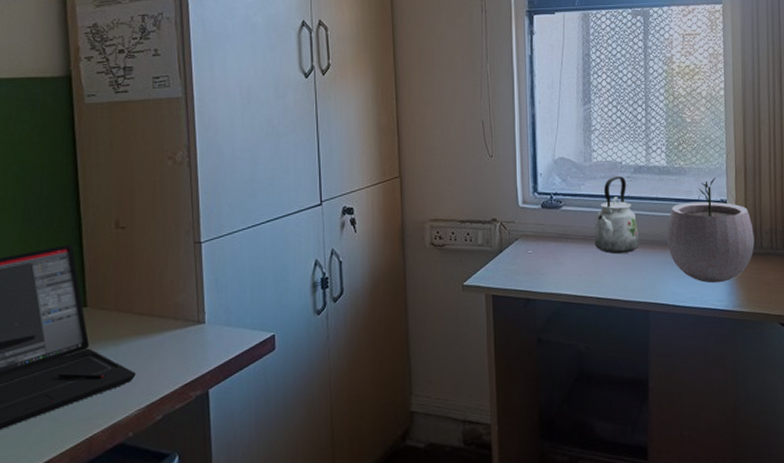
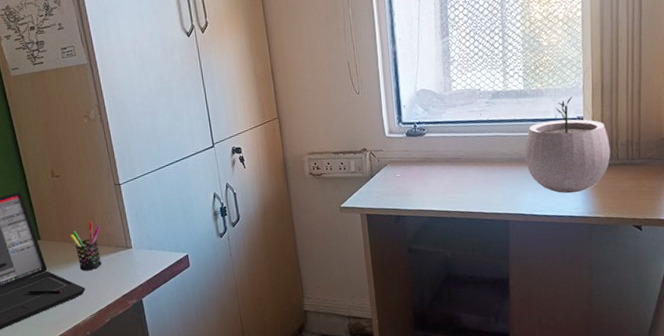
pen holder: none [126,287,168,350] -> present [69,222,102,271]
kettle: present [594,175,639,254] -> none [456,102,499,173]

